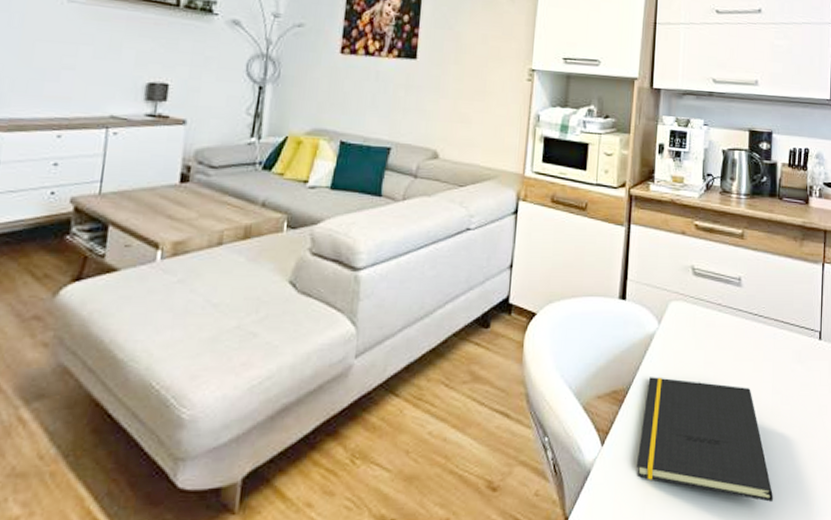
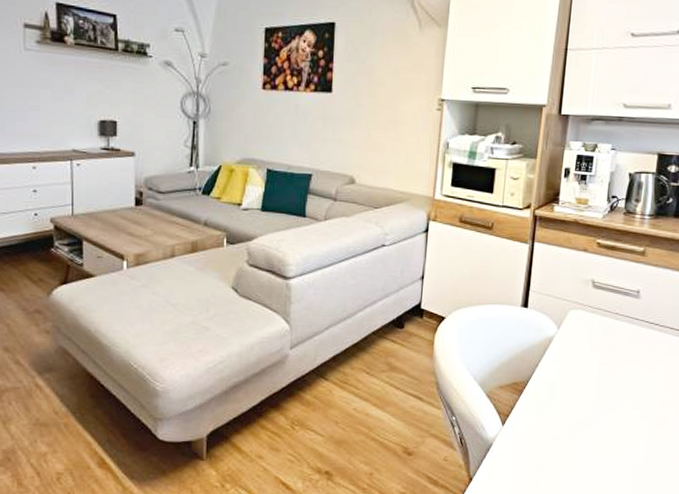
notepad: present [637,377,773,502] -> none [533,372,657,477]

